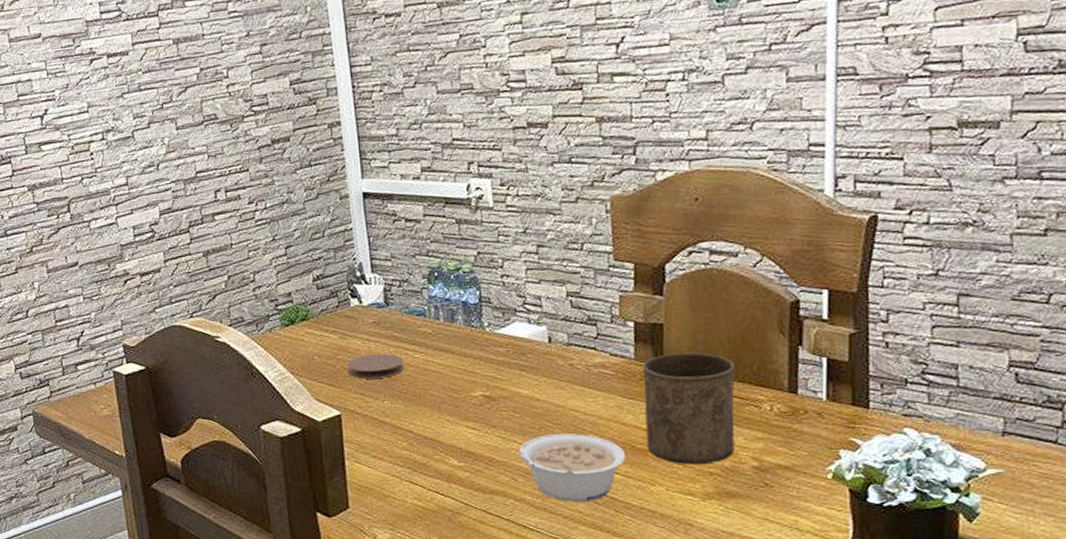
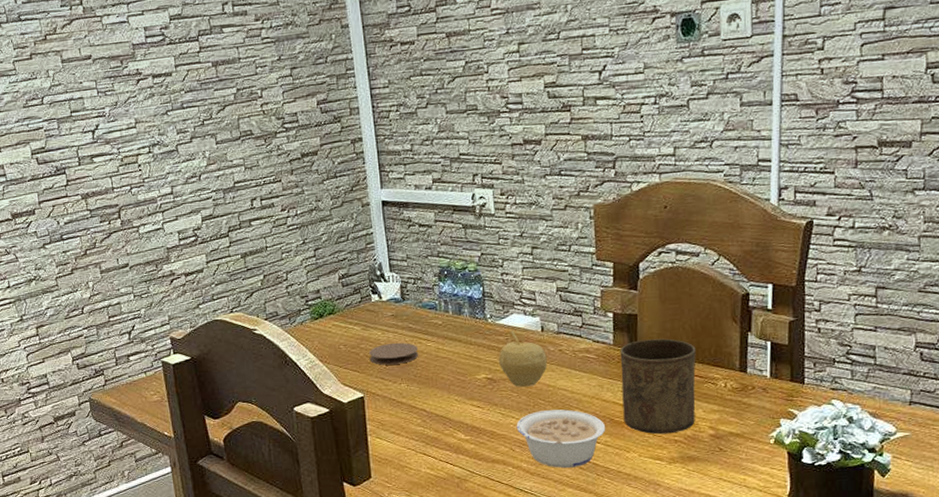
fruit: none [497,341,556,406] -> present [498,330,547,387]

